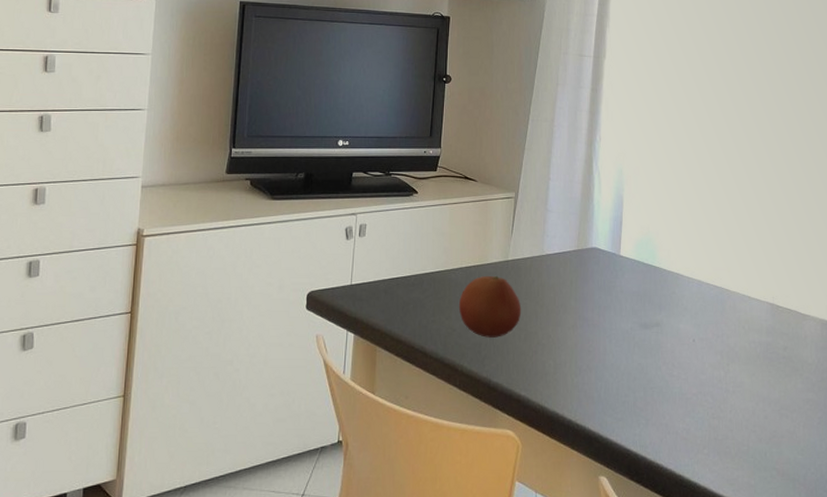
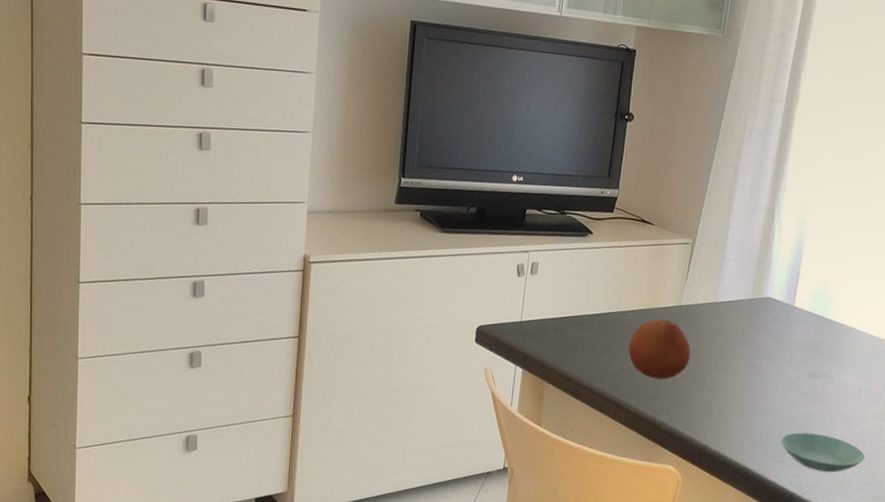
saucer: none [619,387,707,428] -> present [781,432,865,472]

